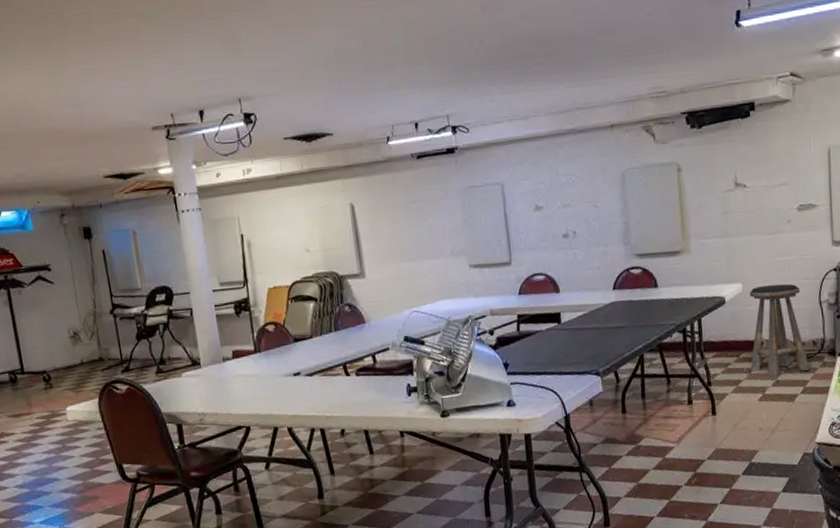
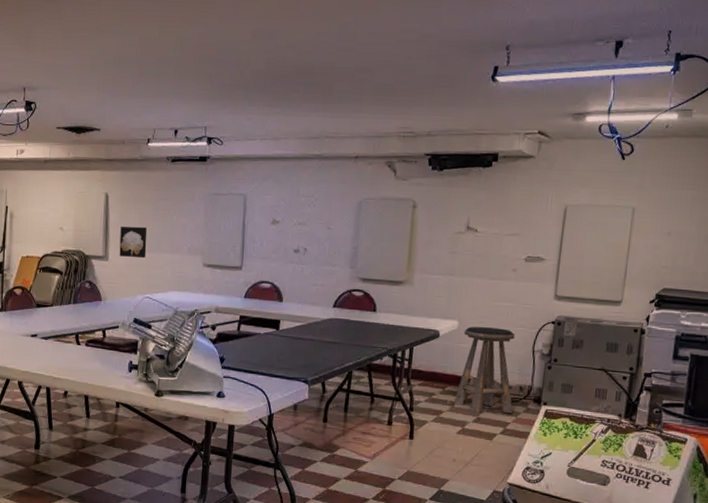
wall art: none [373,234,406,271] -> present [119,226,147,259]

